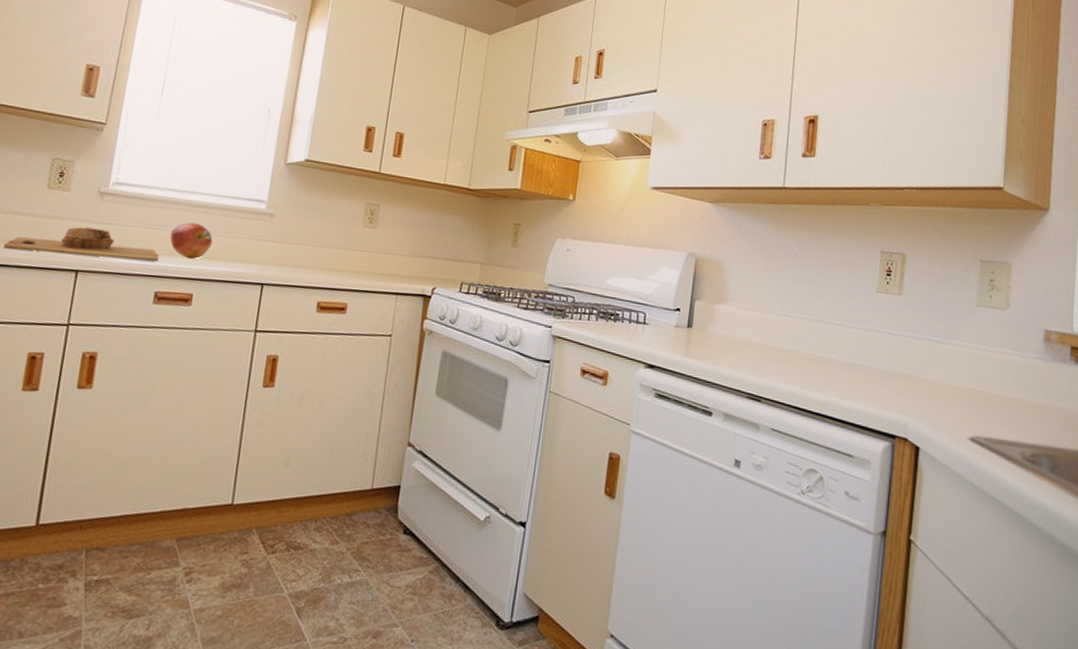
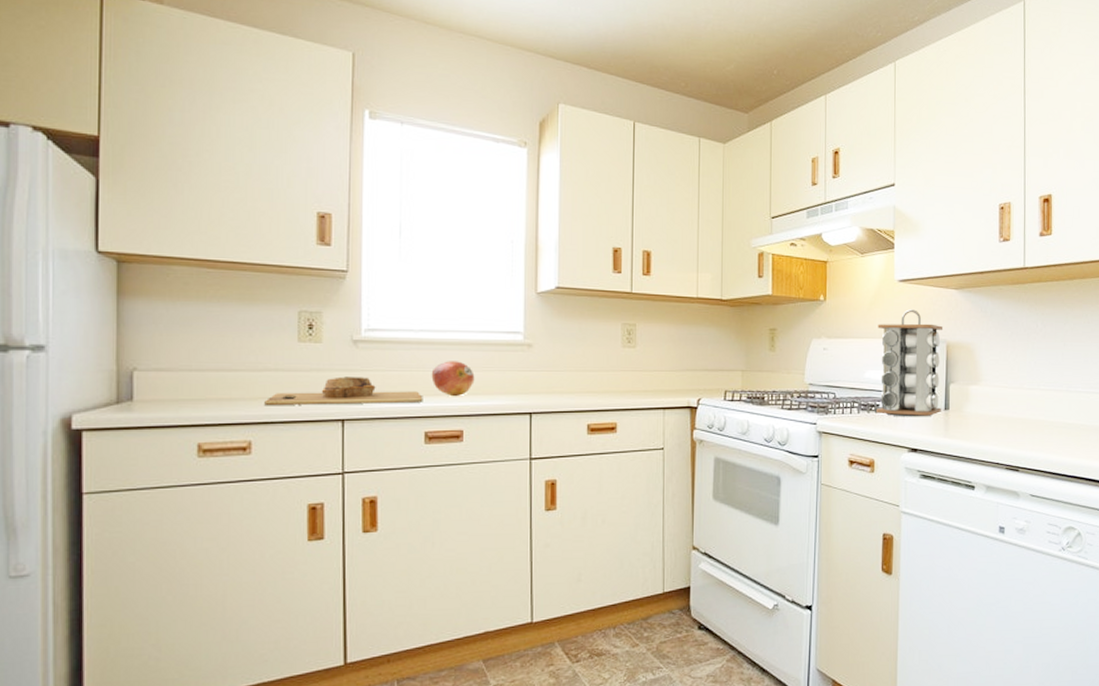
spice rack: none [615,218,694,333] -> present [876,309,944,417]

